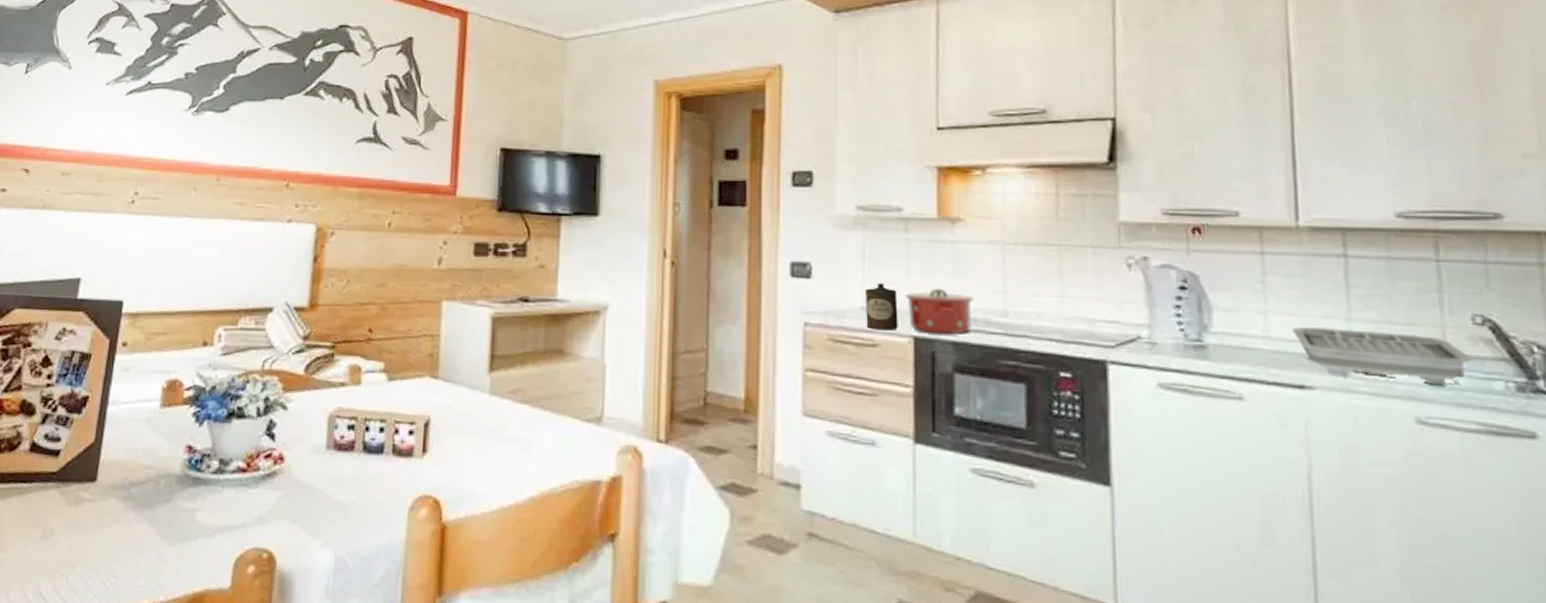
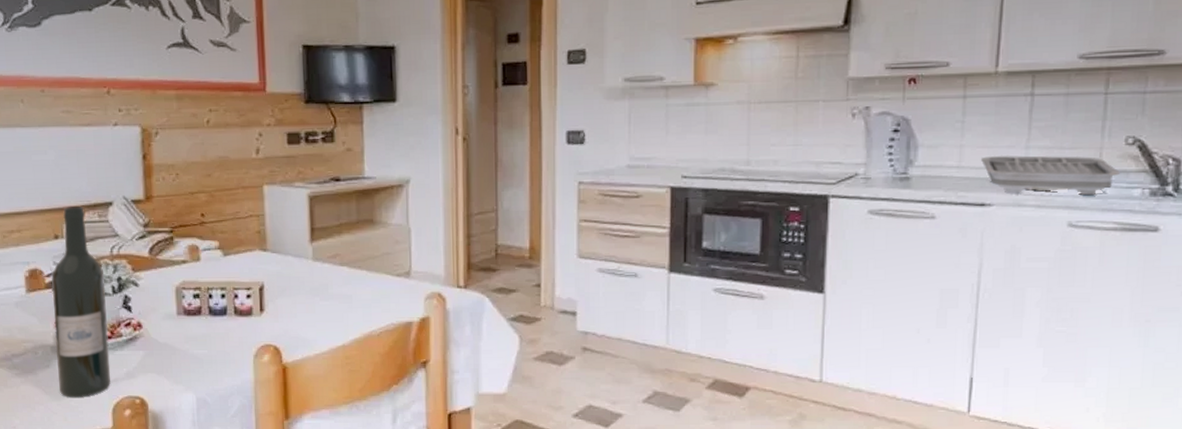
wine bottle: none [176,310,251,544] -> present [51,206,111,397]
canister: present [866,282,898,331] -> none [631,143,658,184]
casserole: present [904,288,973,335] -> none [663,145,722,184]

